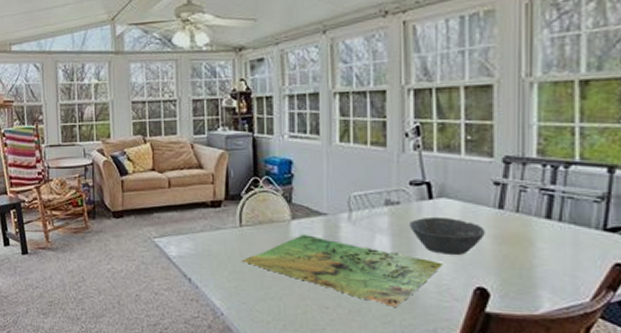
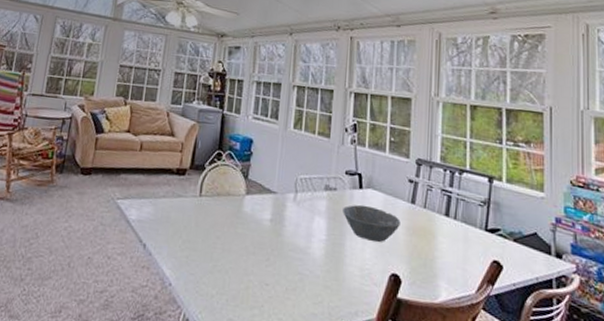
board game: present [241,235,443,307] -> none [196,210,367,288]

